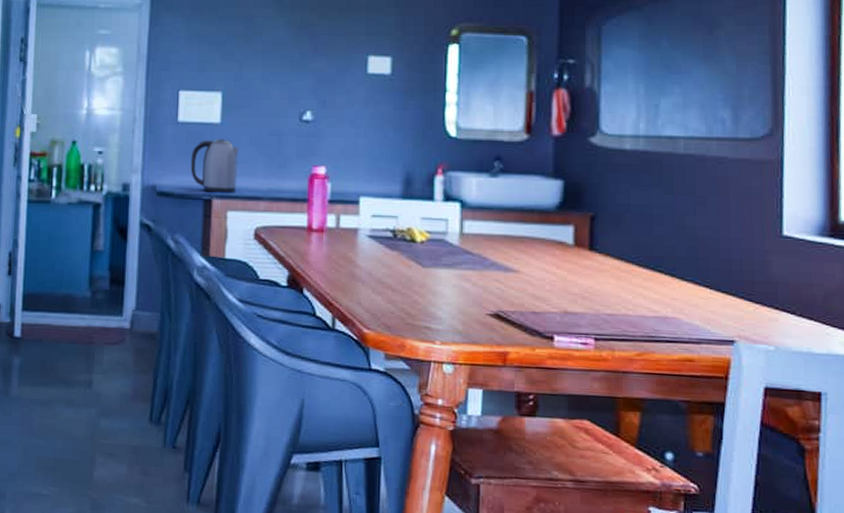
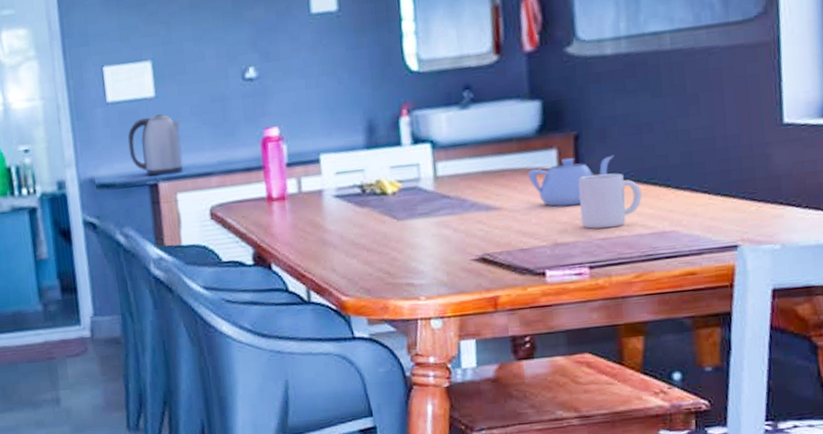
teapot: none [545,235,626,280] -> present [528,155,614,207]
mug: none [590,253,648,306] -> present [578,172,642,229]

